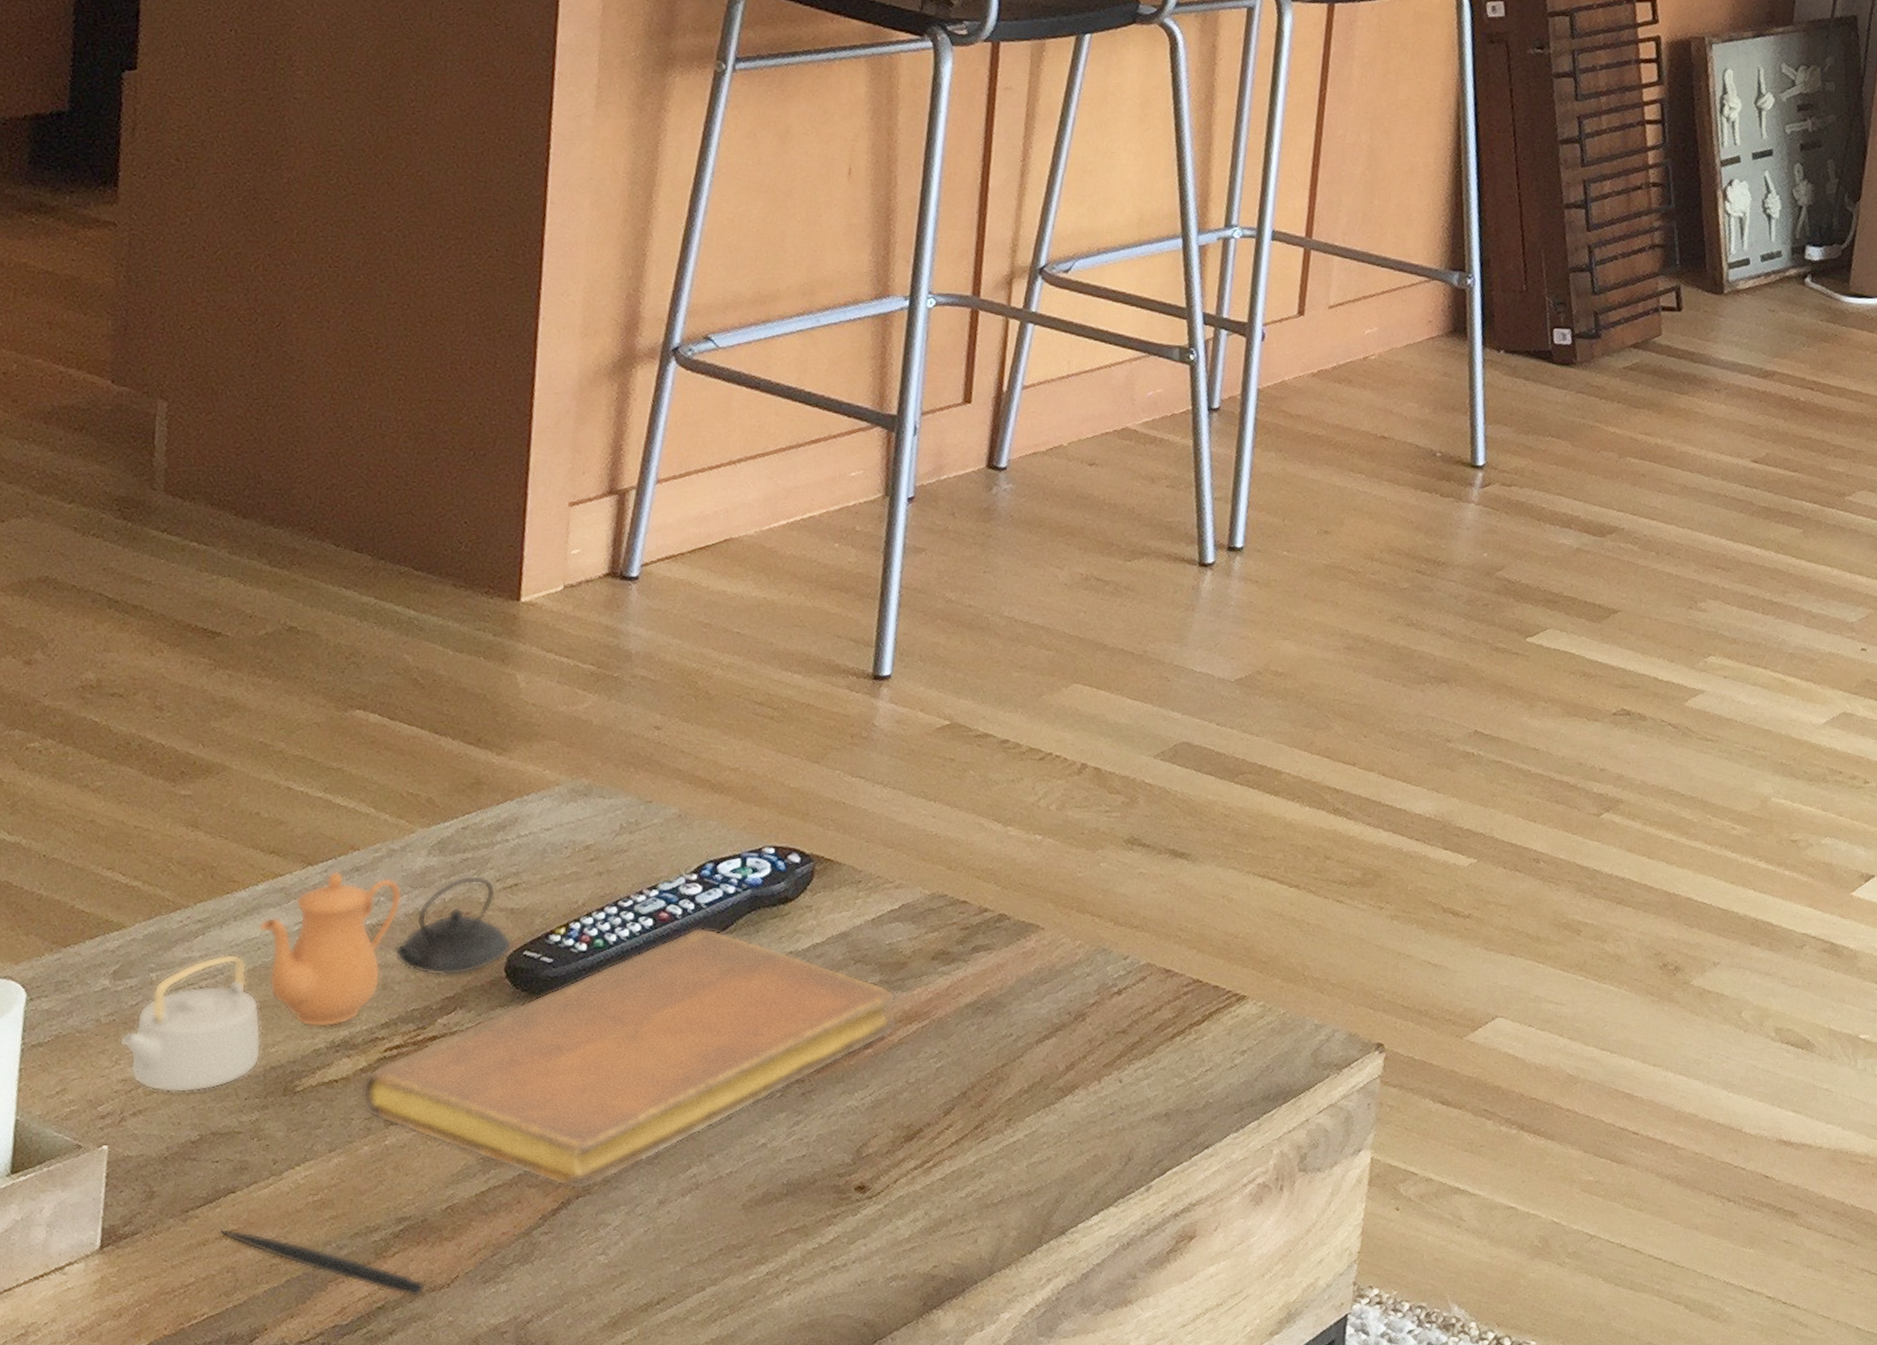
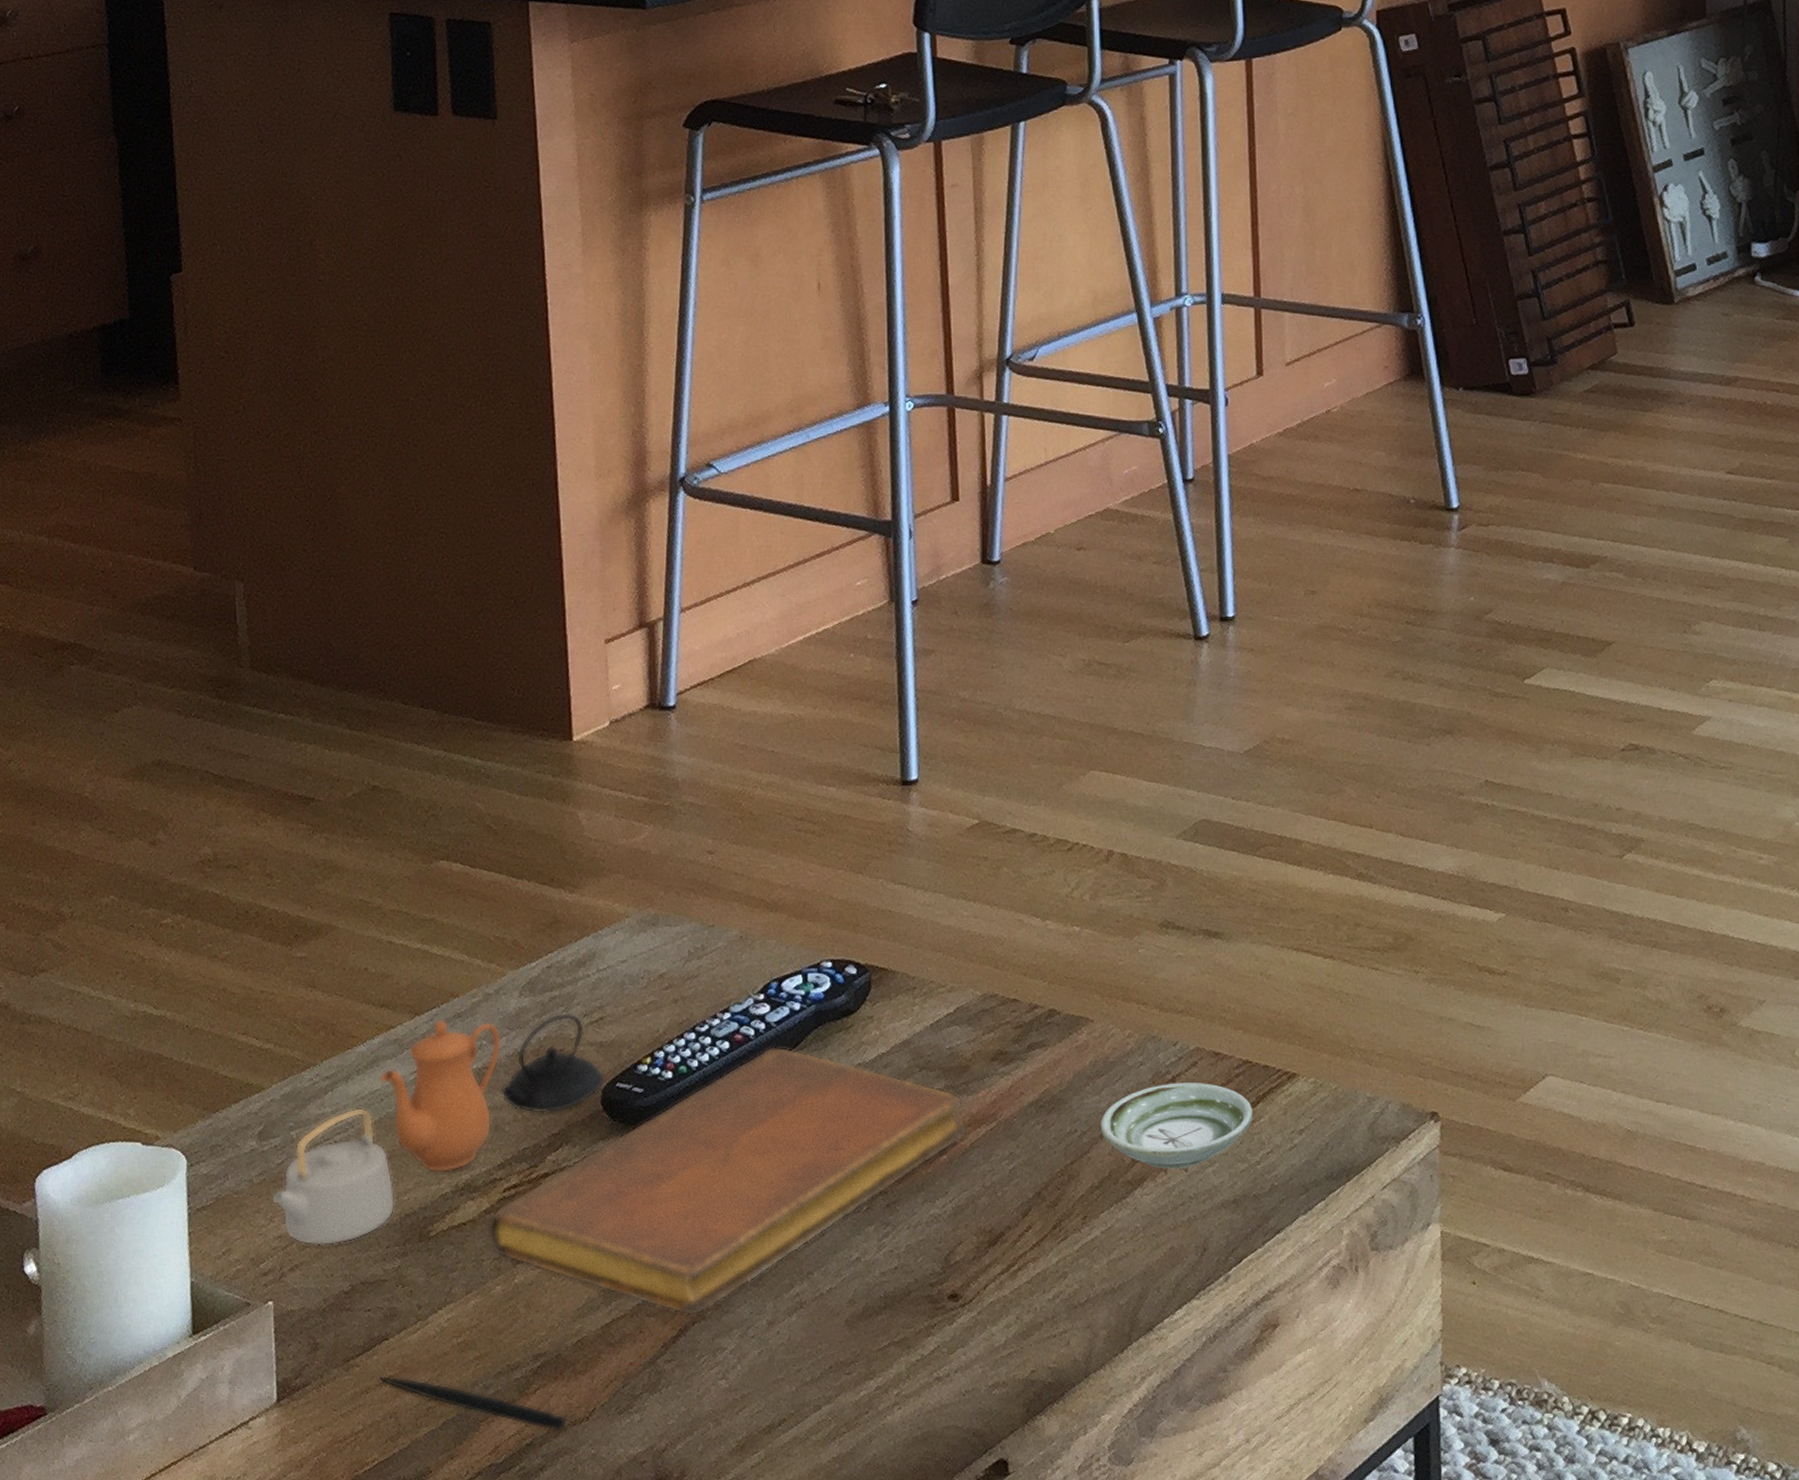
saucer: none [1037,995,1197,1080] -> present [1100,1083,1254,1170]

